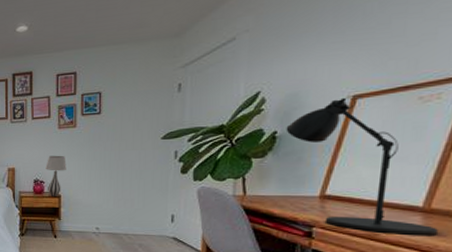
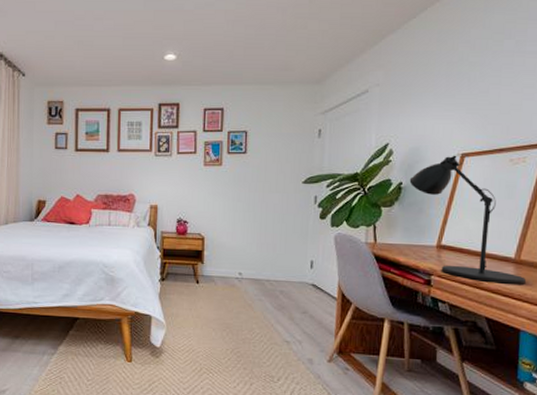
table lamp: present [46,155,66,196] -> none [190,194,211,238]

